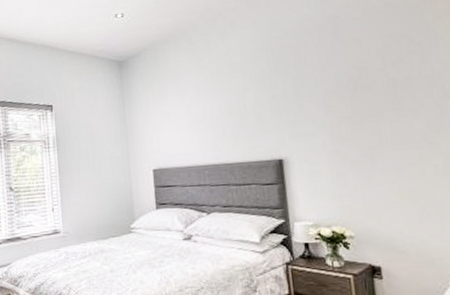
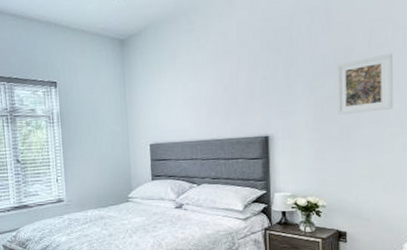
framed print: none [350,70,419,135] -> present [335,53,393,115]

